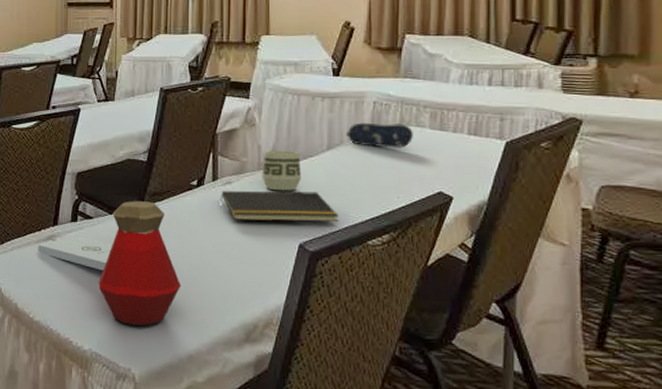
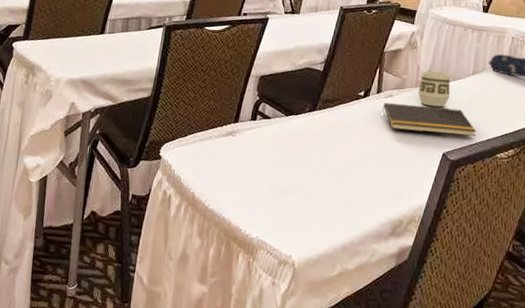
notepad: present [38,237,112,271] -> none [218,135,285,167]
bottle: present [98,201,182,326] -> none [270,105,342,218]

